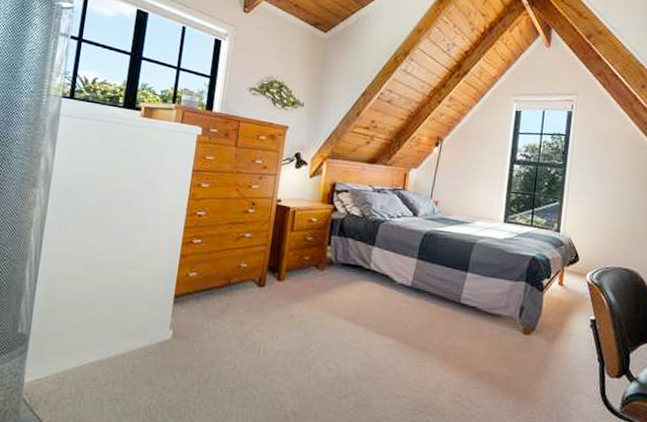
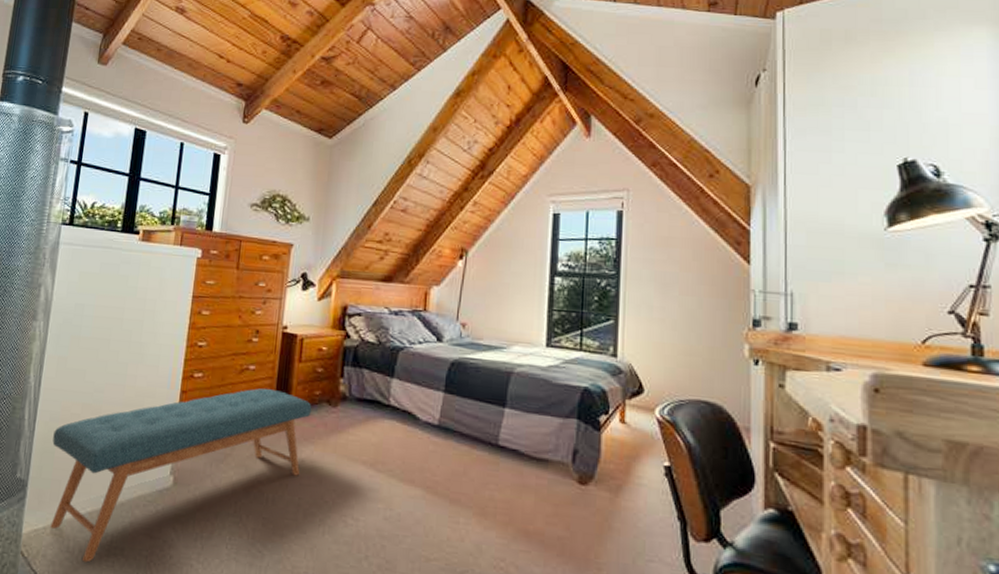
bench: none [52,253,302,407] -> present [50,388,312,563]

